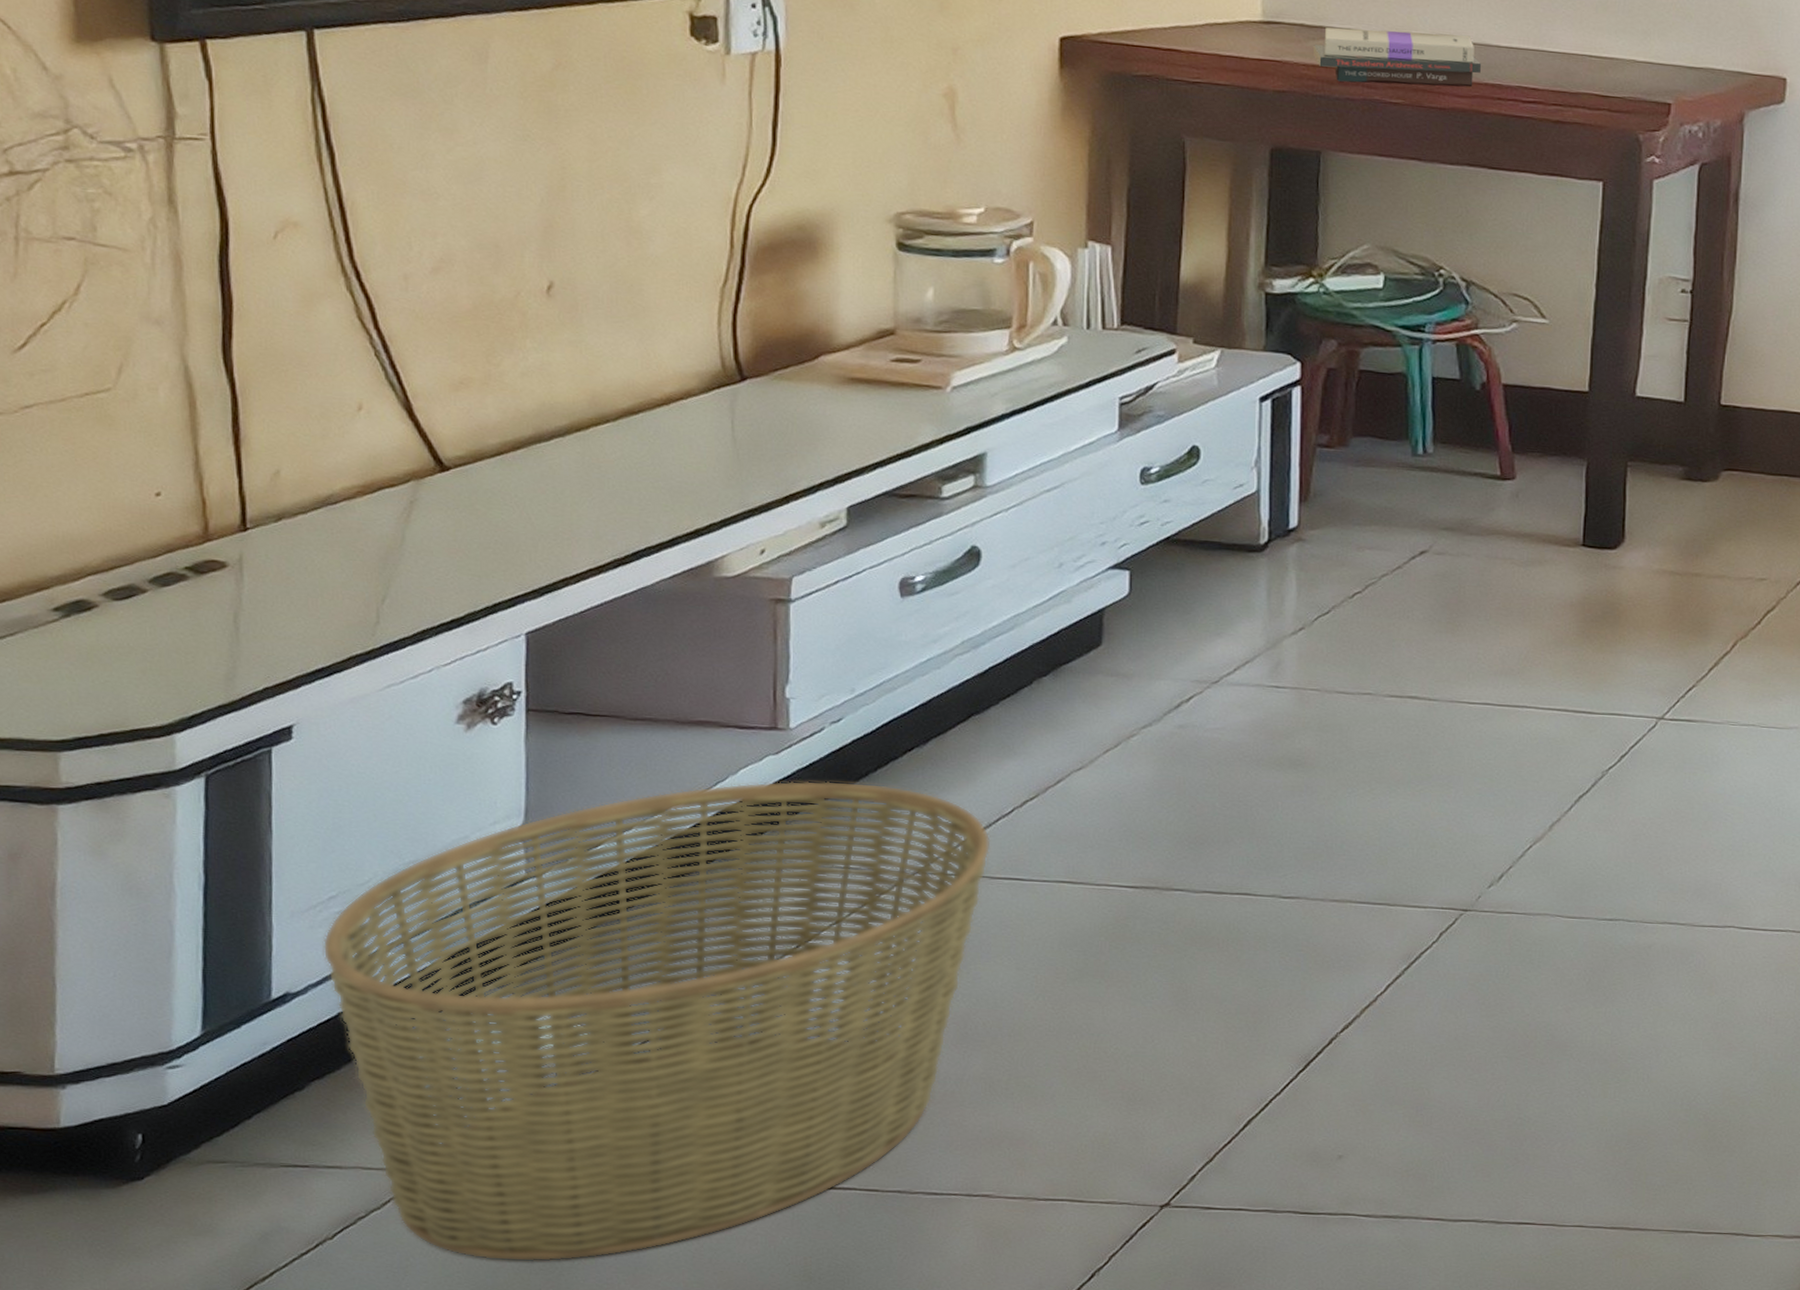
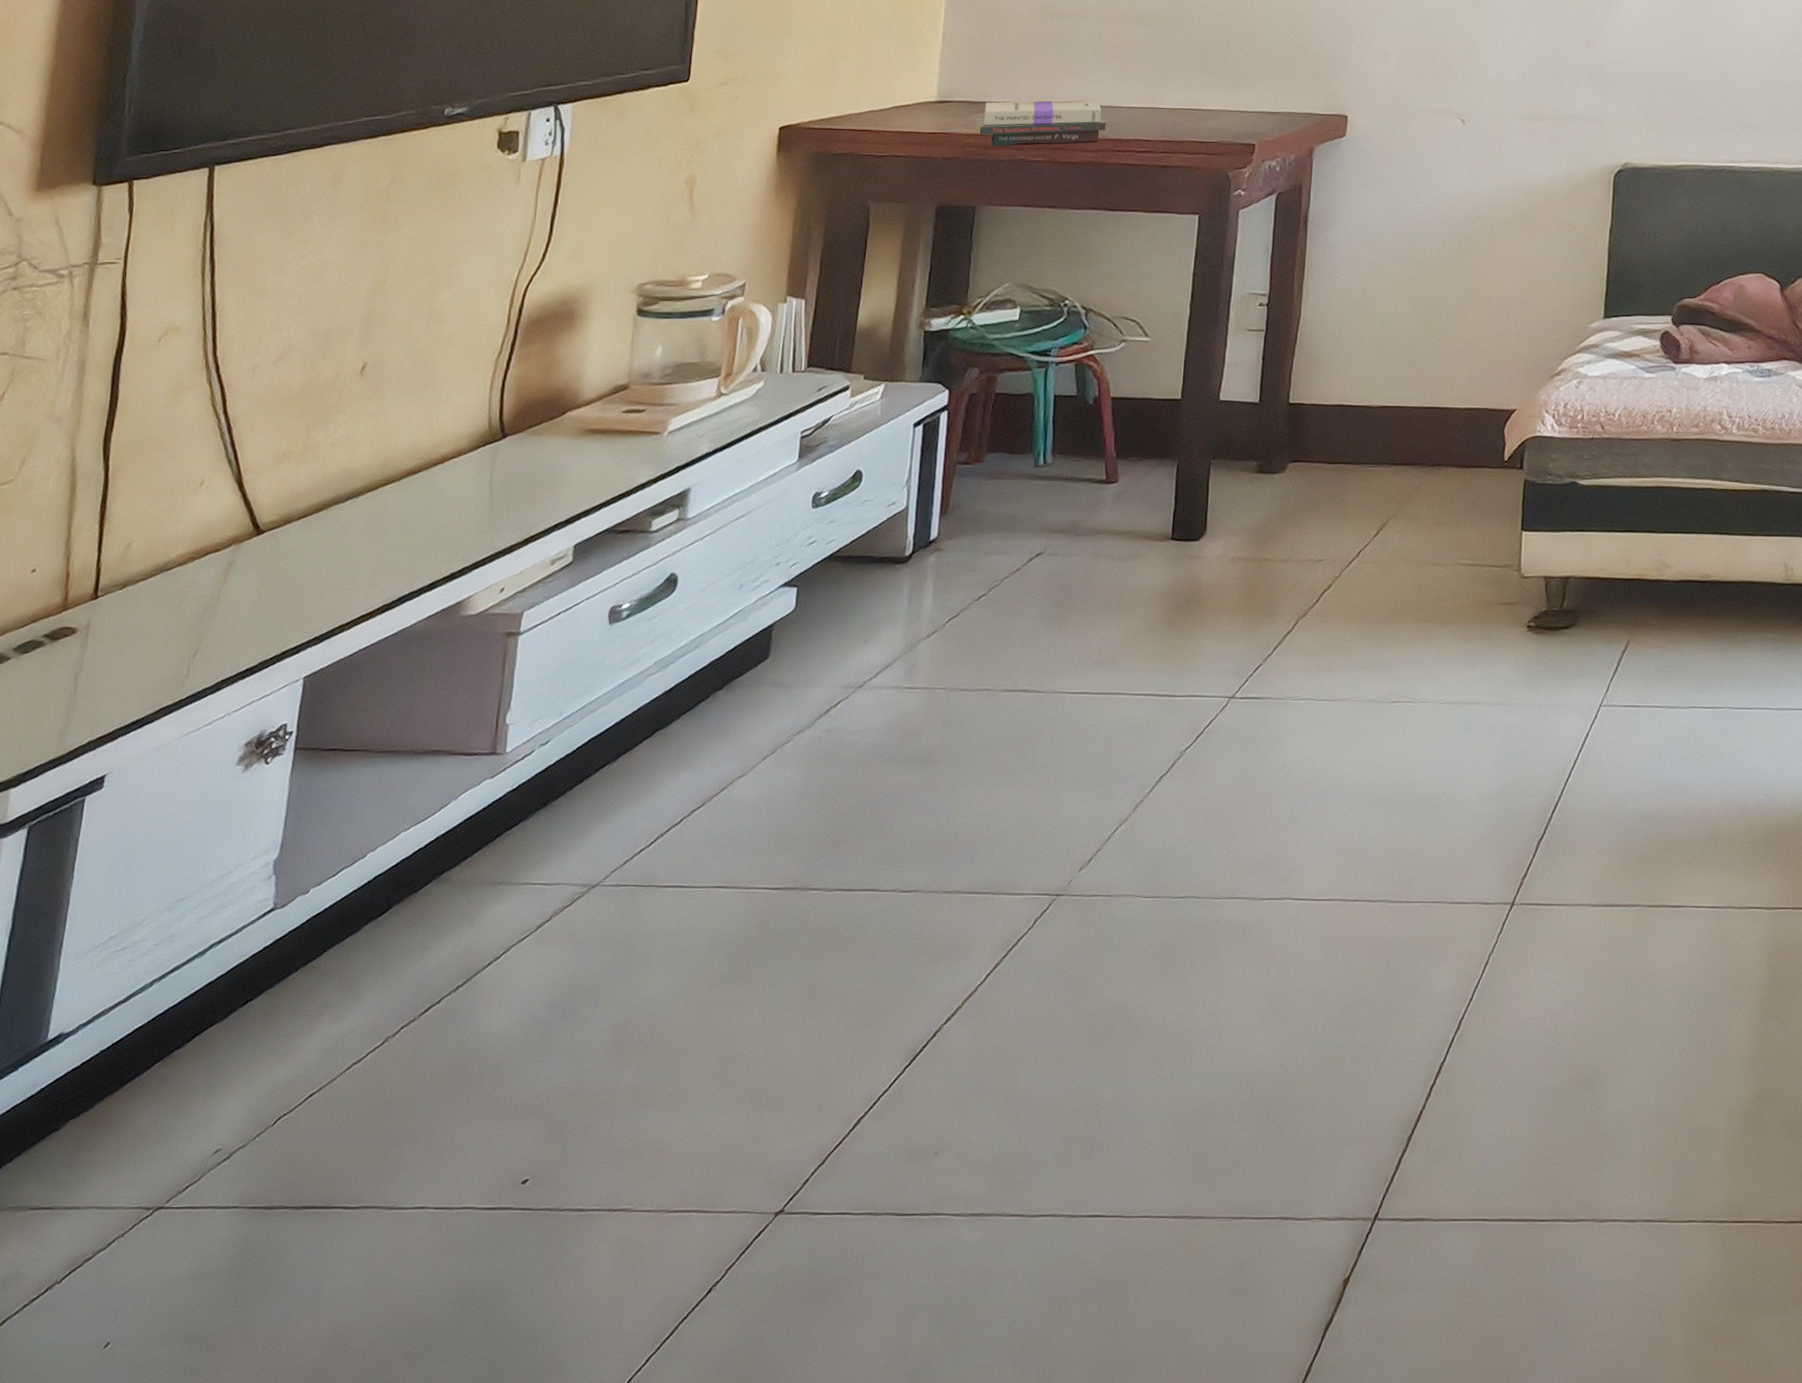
basket: present [322,780,991,1262] -> none [96,800,661,1299]

